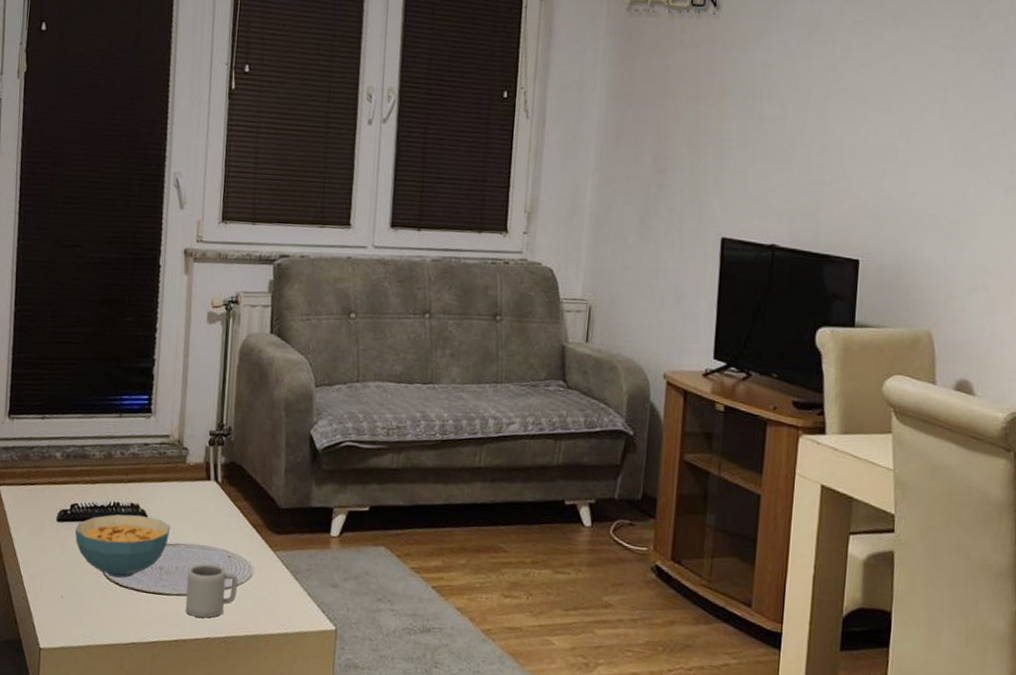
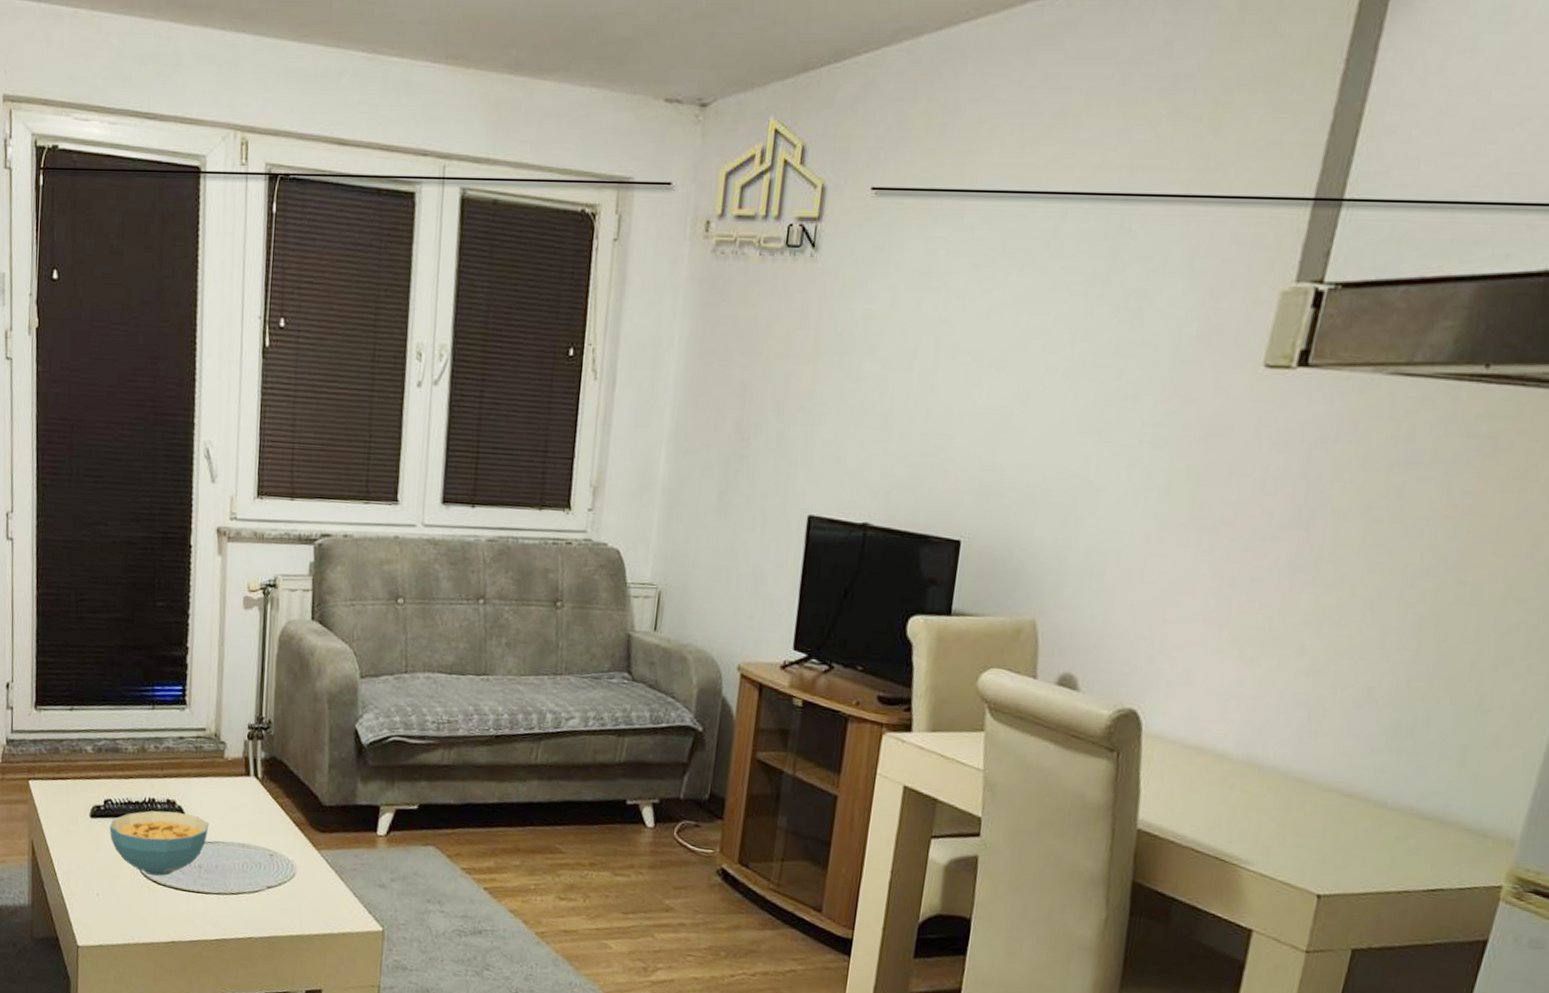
cup: present [185,564,238,618] -> none [226,862,281,918]

